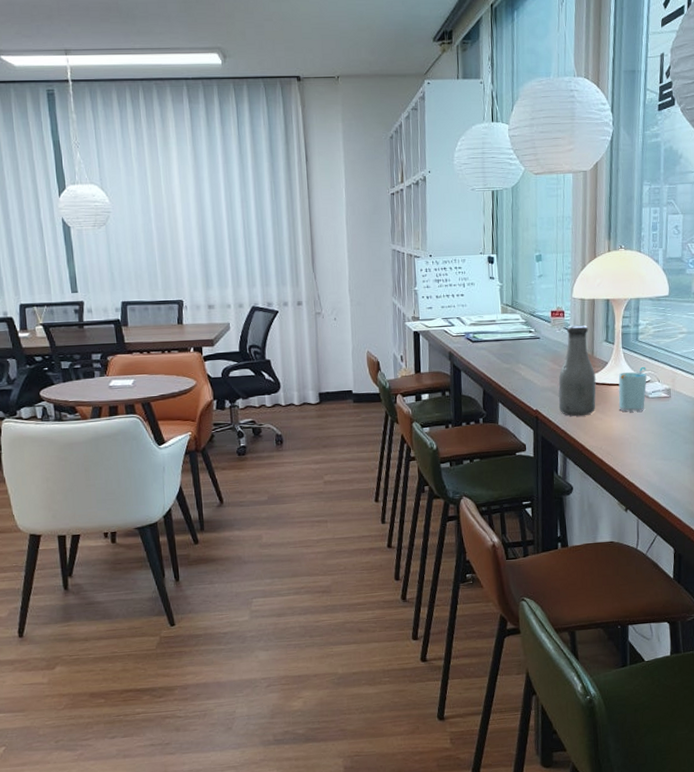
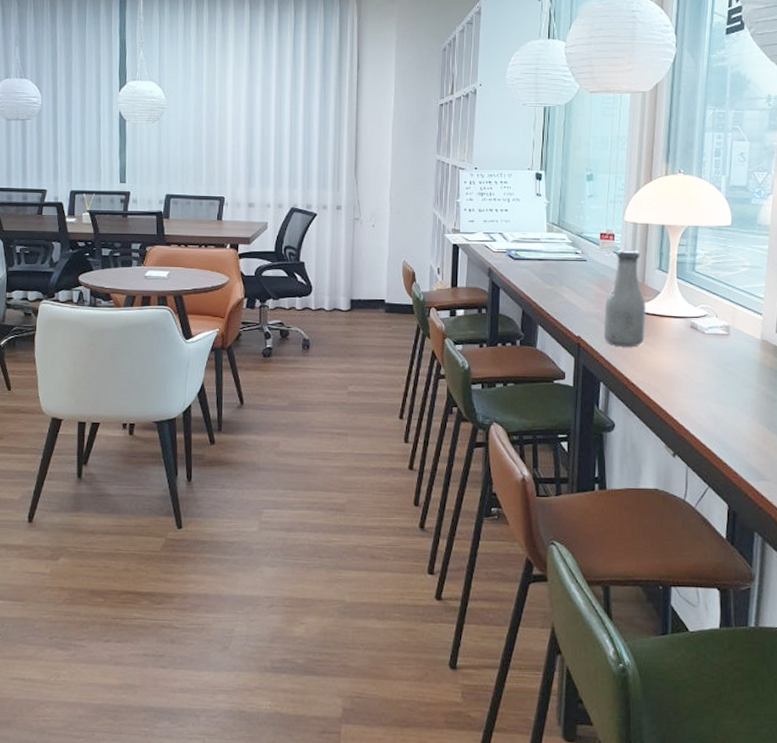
cup: present [618,366,647,413] -> none [670,299,703,349]

